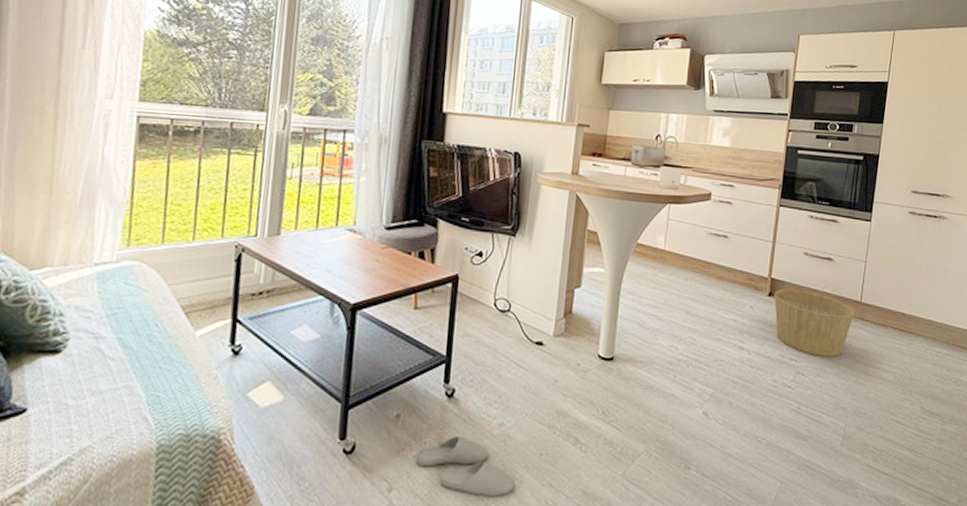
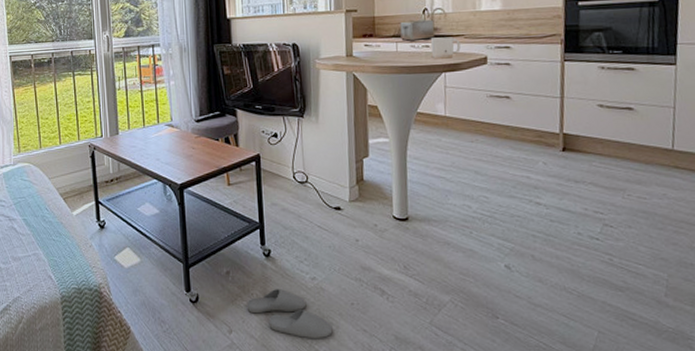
basket: present [774,288,854,358] -> none [568,142,667,209]

